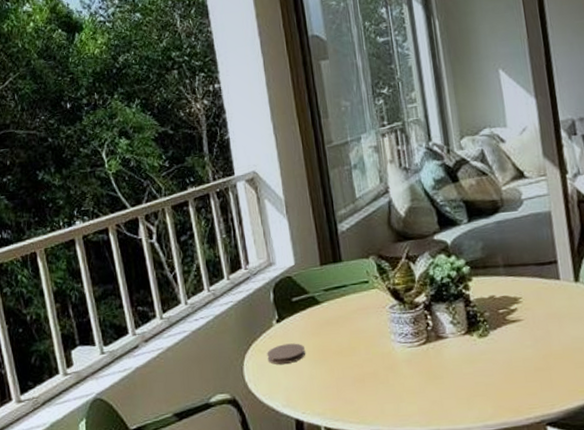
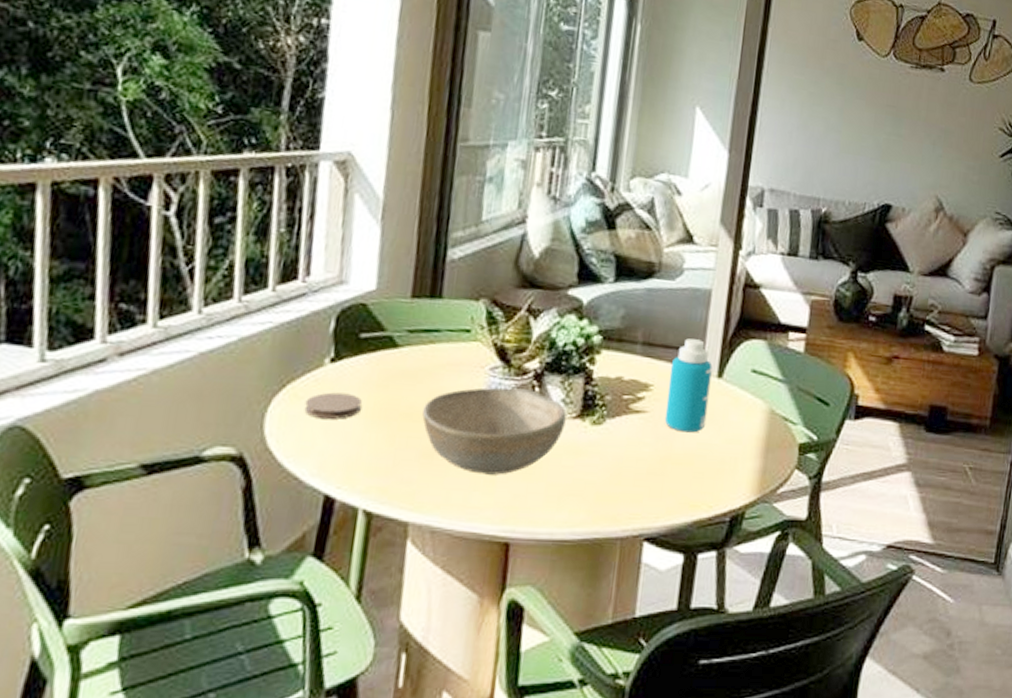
bowl: none [348,317,458,389] -> present [422,387,567,475]
bottle: none [532,254,575,332] -> present [664,338,713,433]

